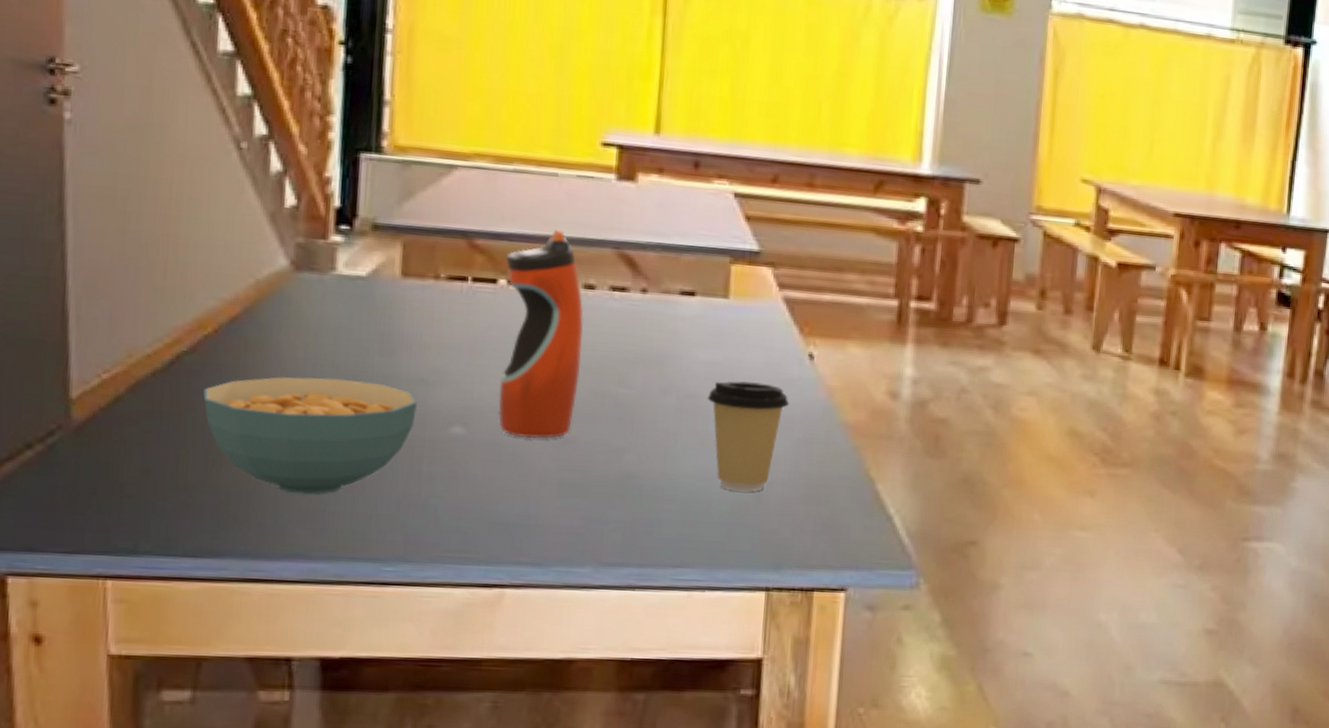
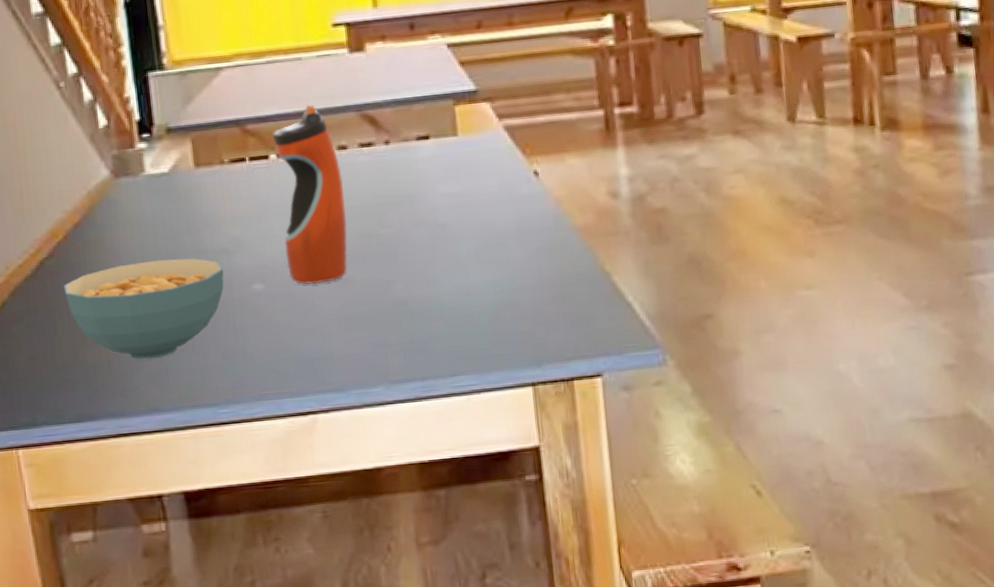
coffee cup: present [707,380,789,492] -> none [454,204,524,302]

